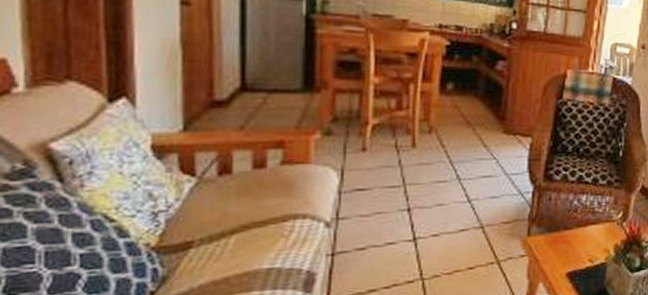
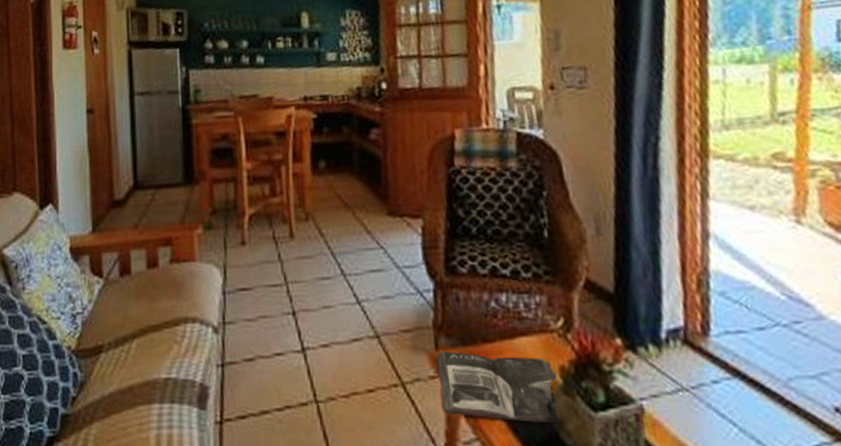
magazine: none [527,236,613,284] -> present [436,350,565,426]

